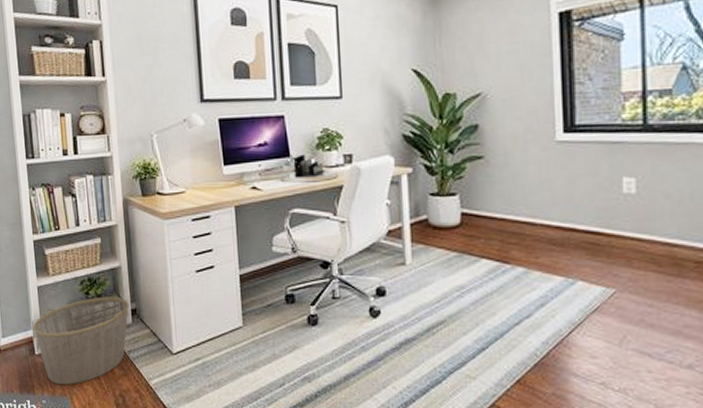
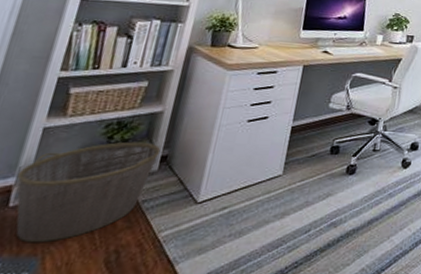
desk organizer: present [282,154,337,183] -> none [352,30,399,54]

